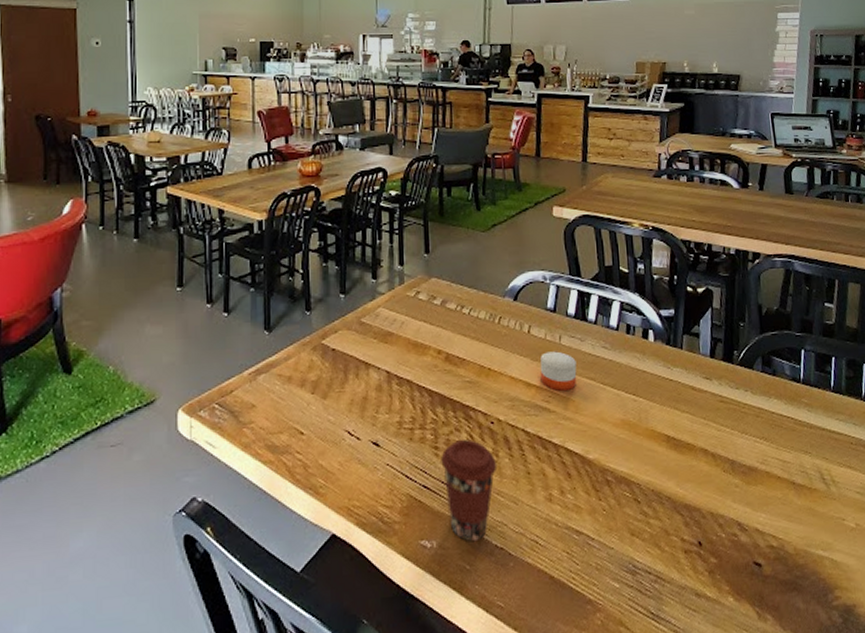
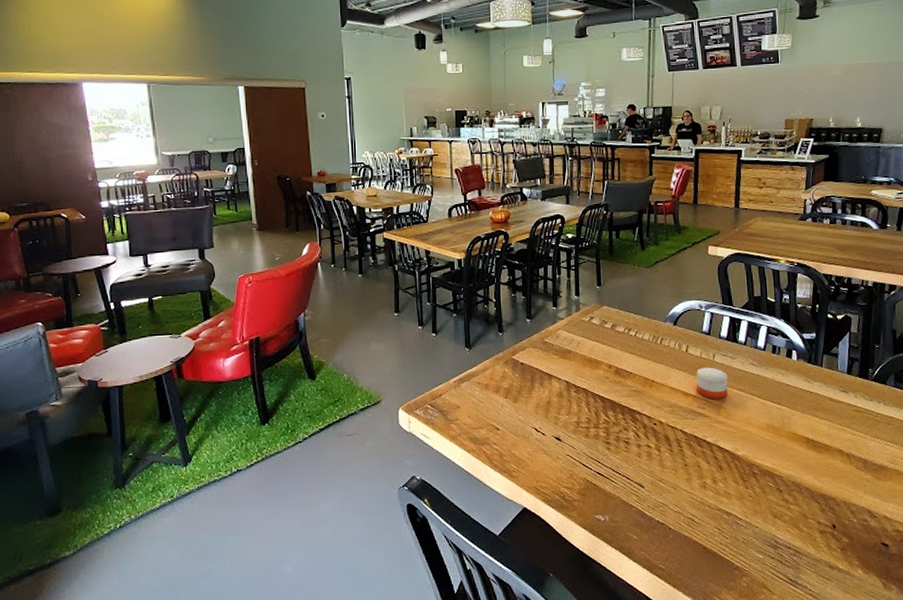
coffee cup: present [441,439,498,542] -> none [612,437,660,518]

